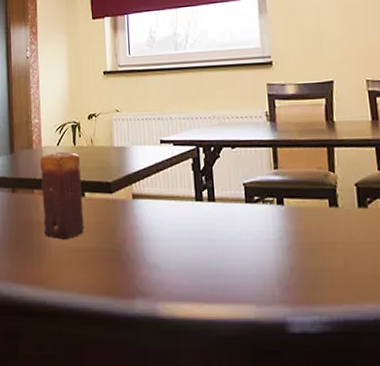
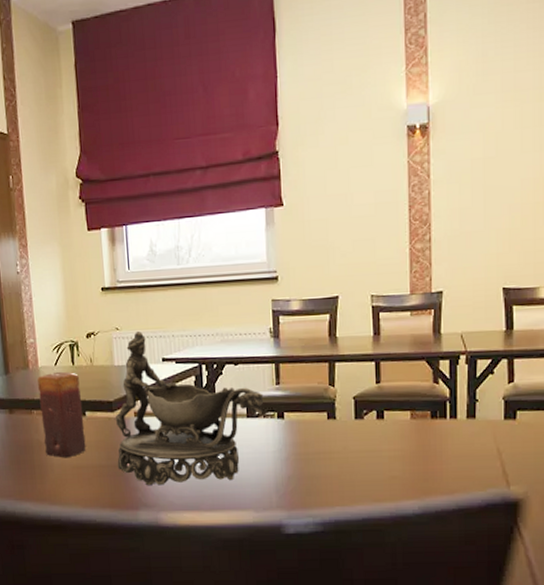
decorative bowl: none [113,112,263,273] -> present [115,330,264,486]

